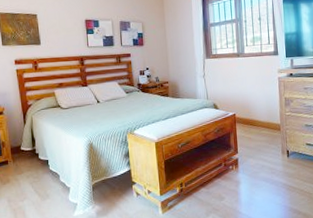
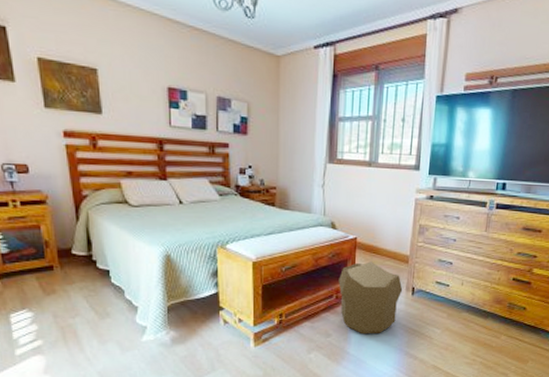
pouf: none [225,132,279,196] -> present [338,261,403,335]

